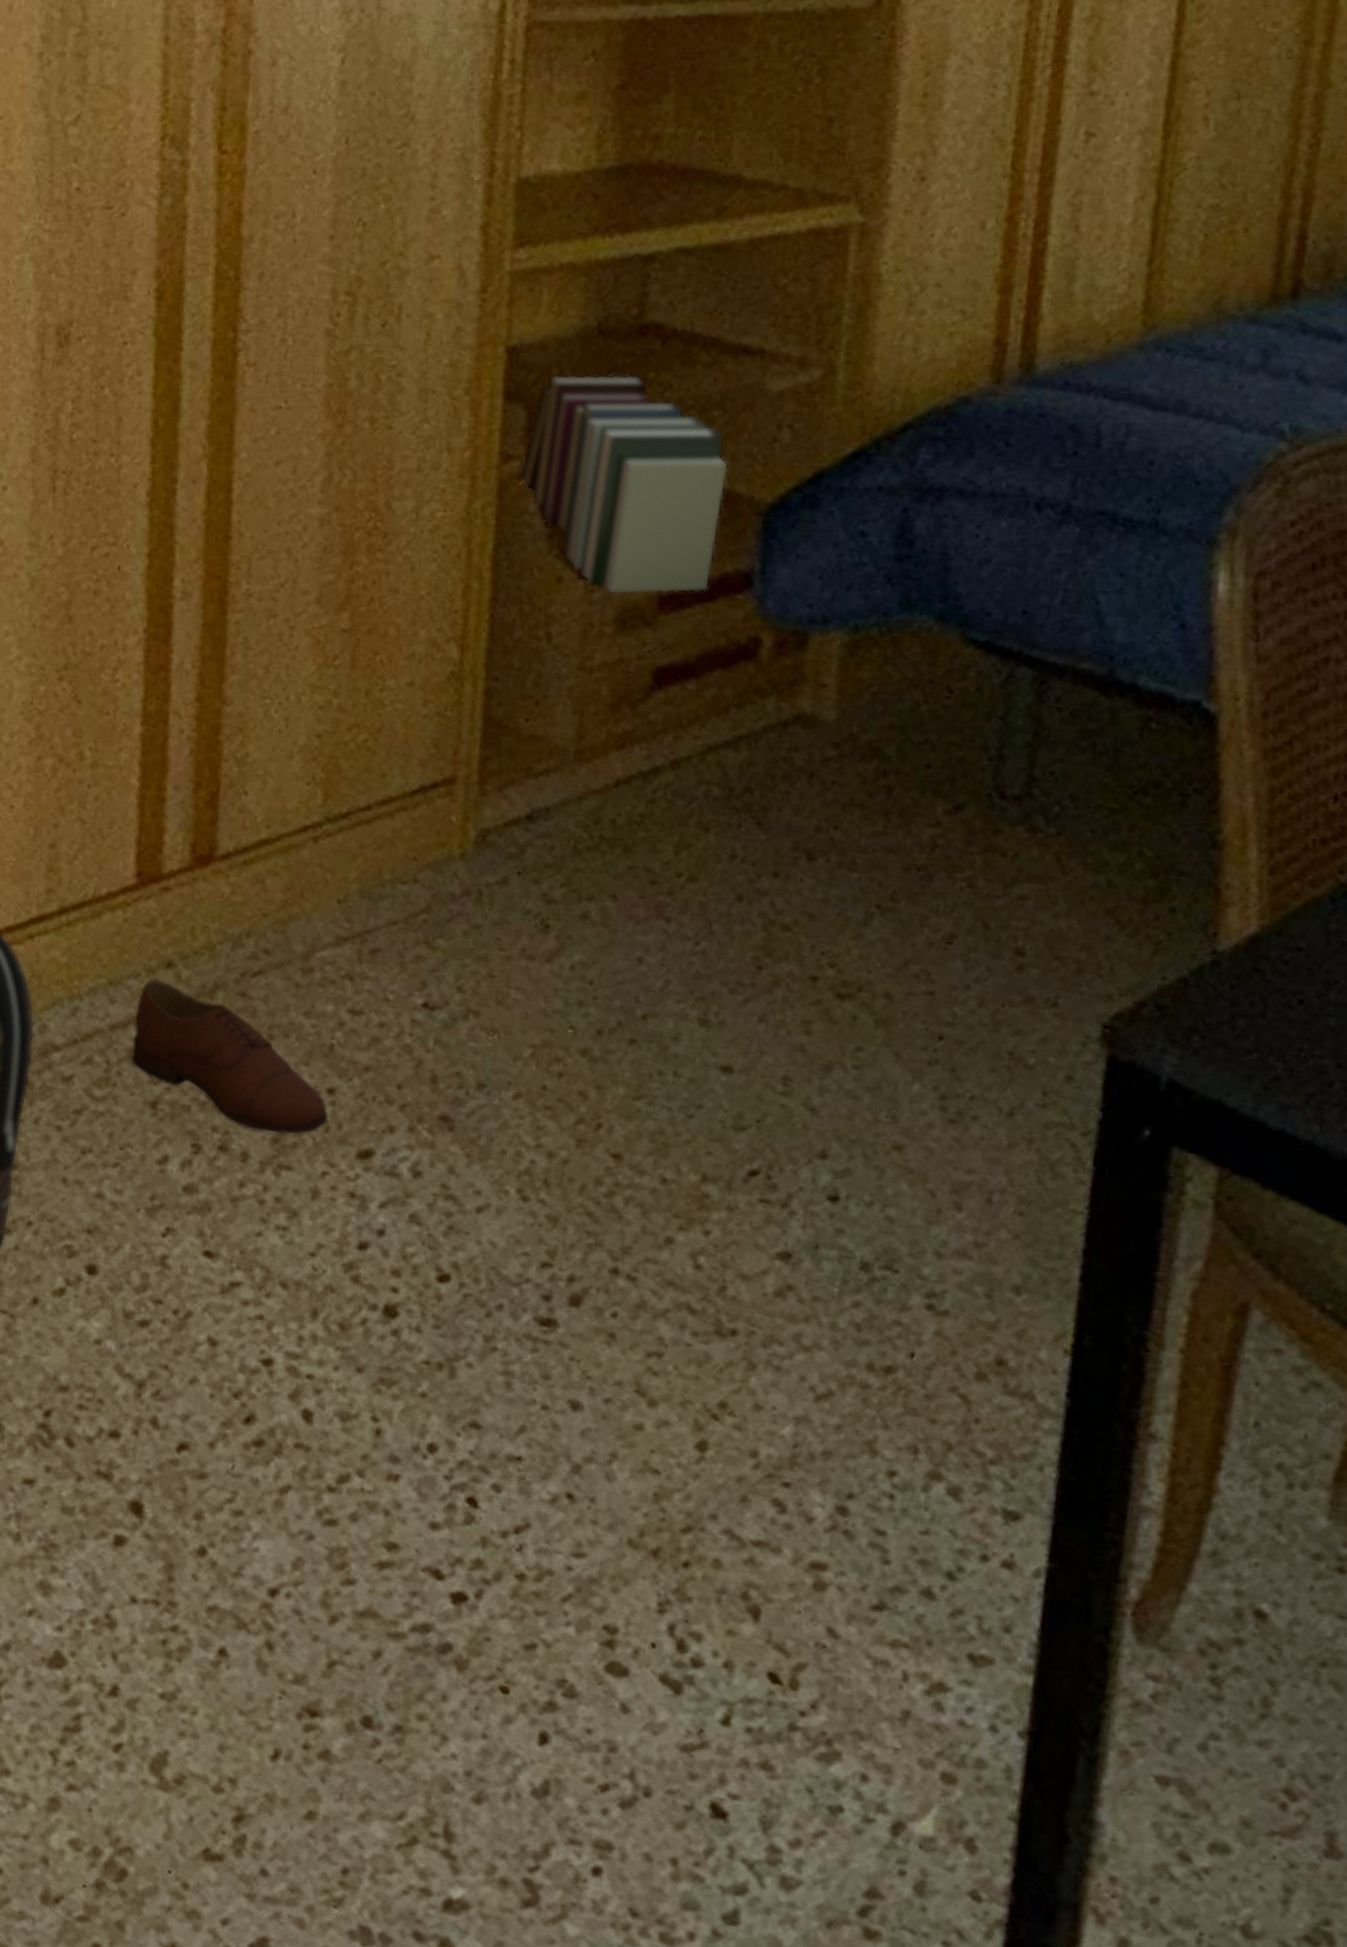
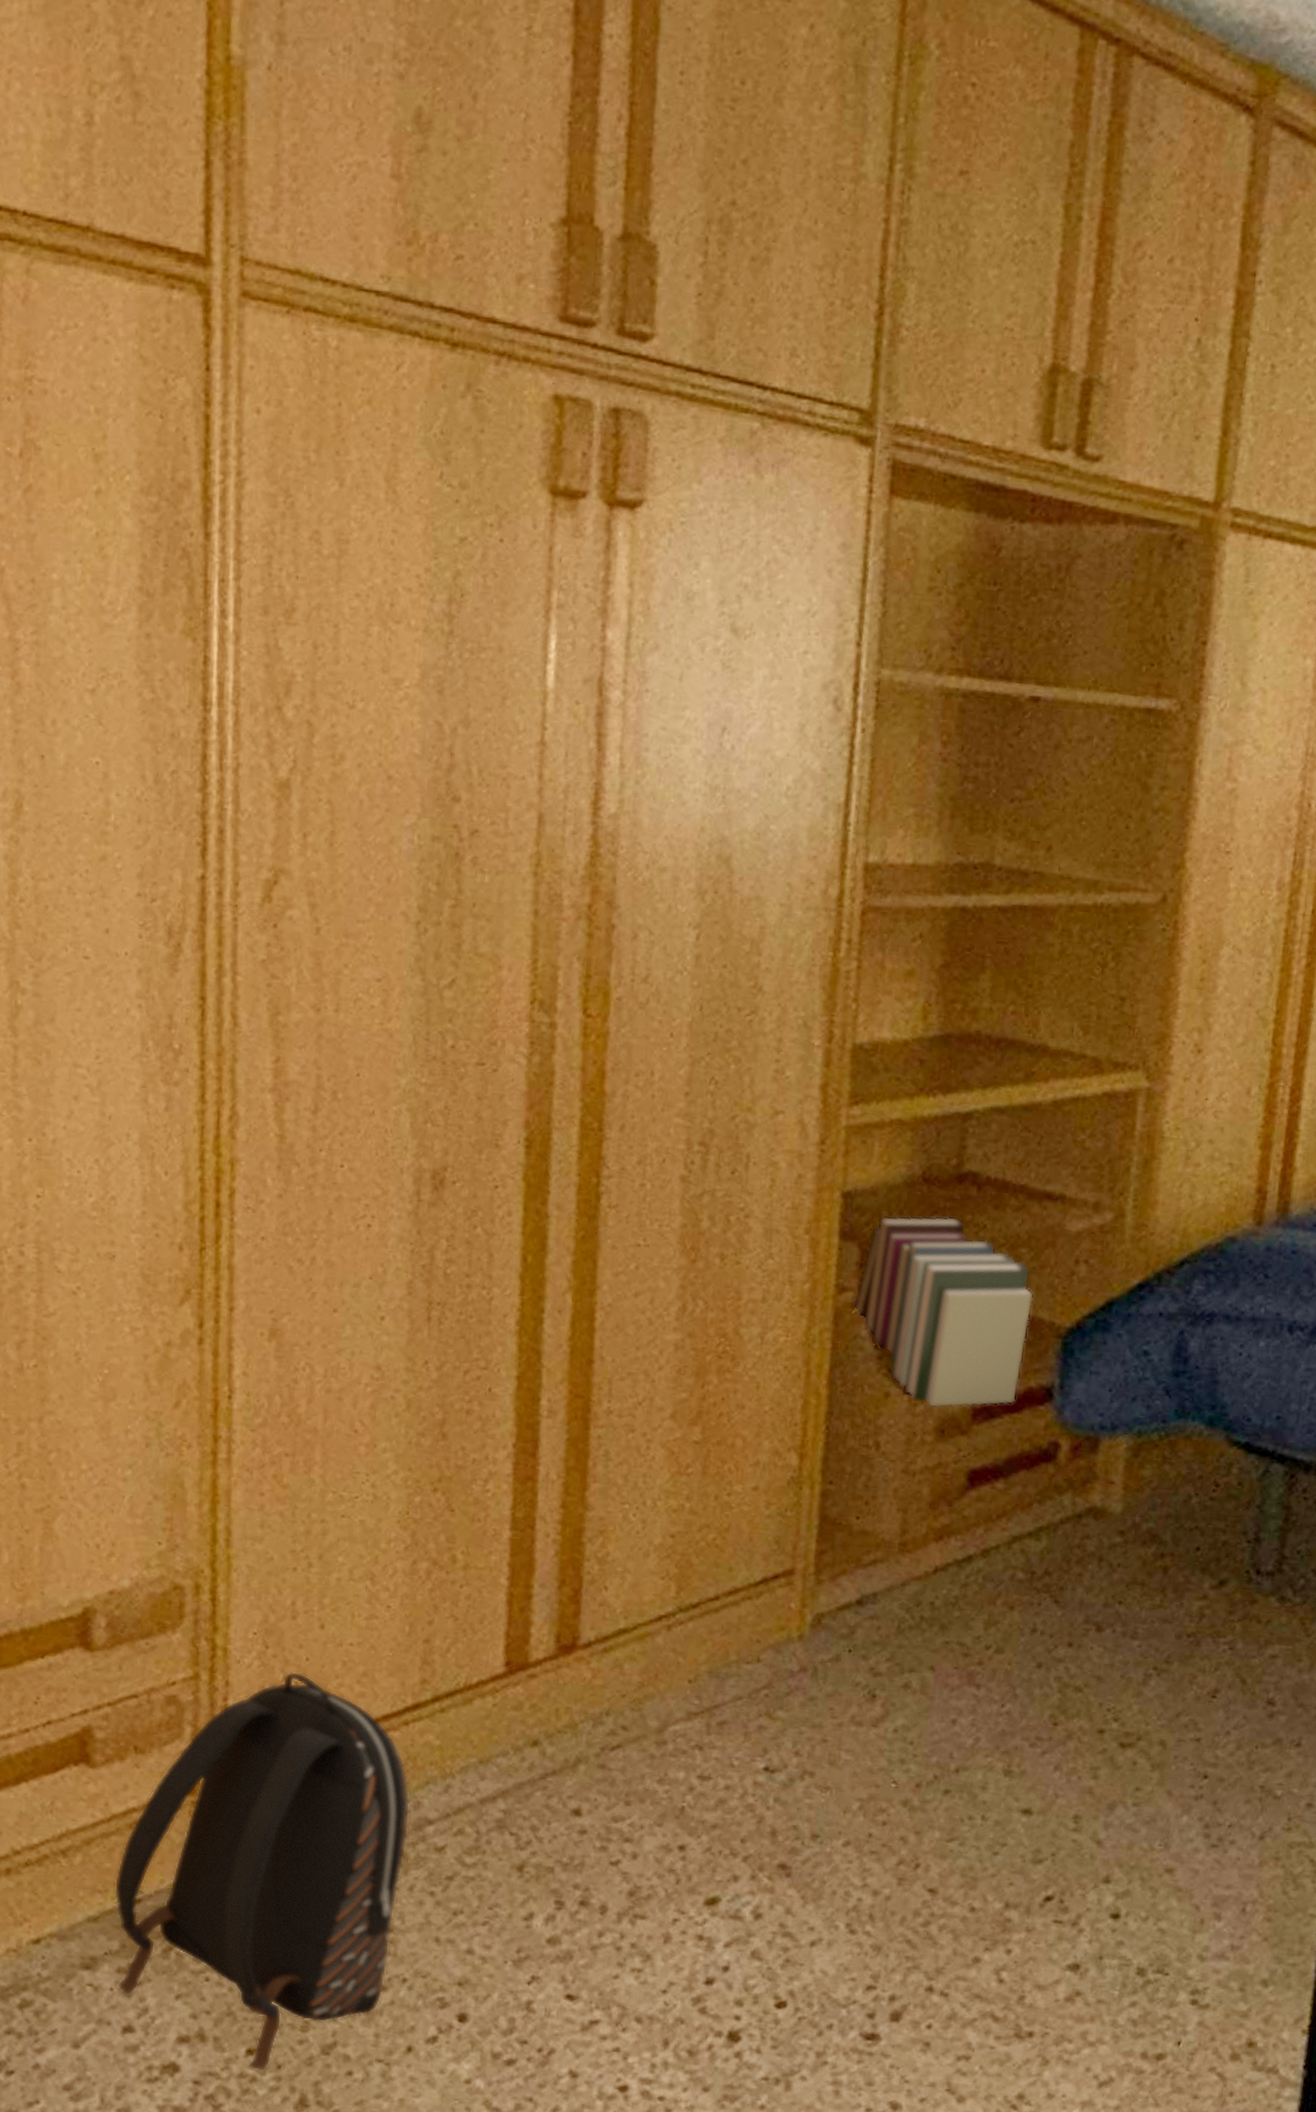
shoe: present [131,978,329,1135] -> none [500,1756,680,1888]

